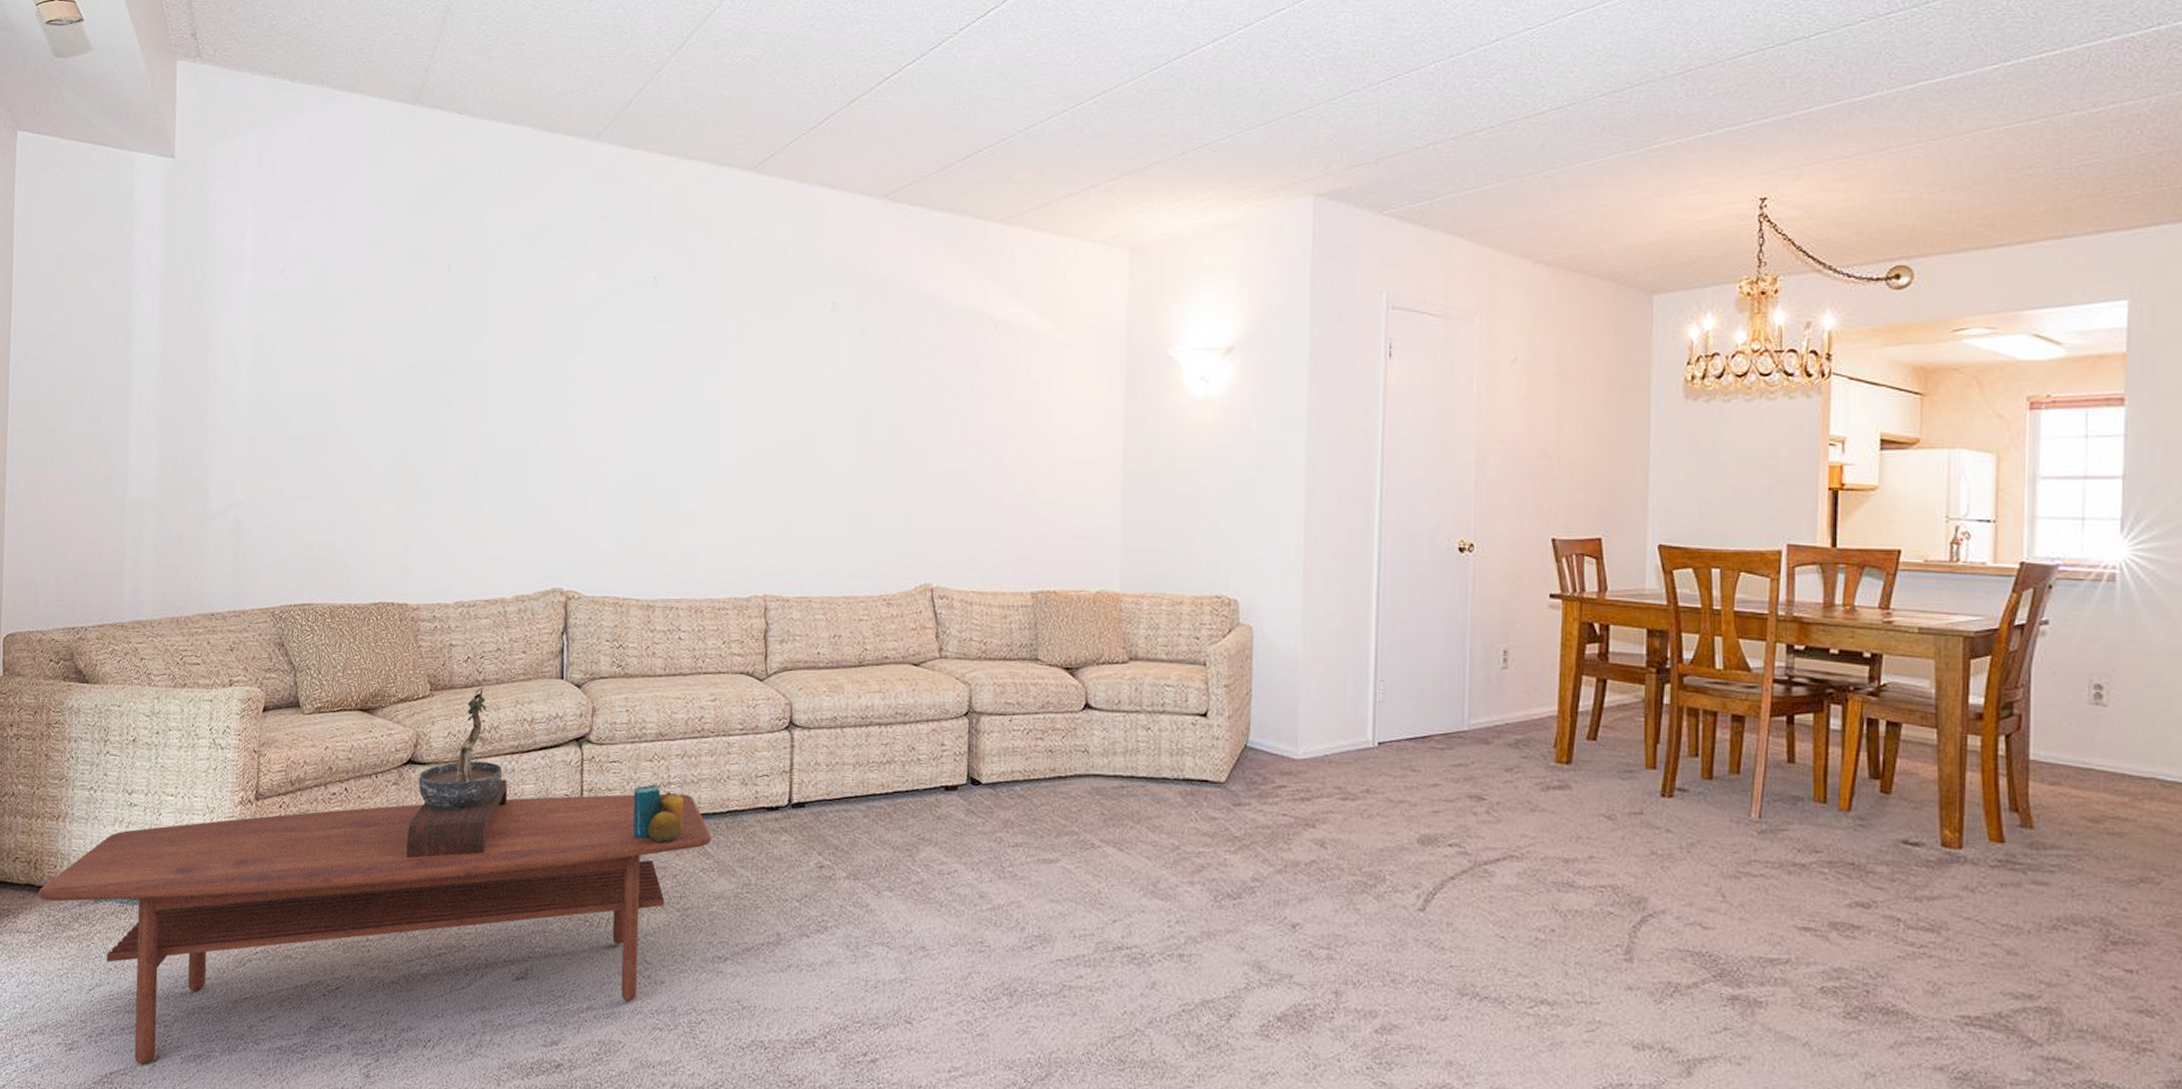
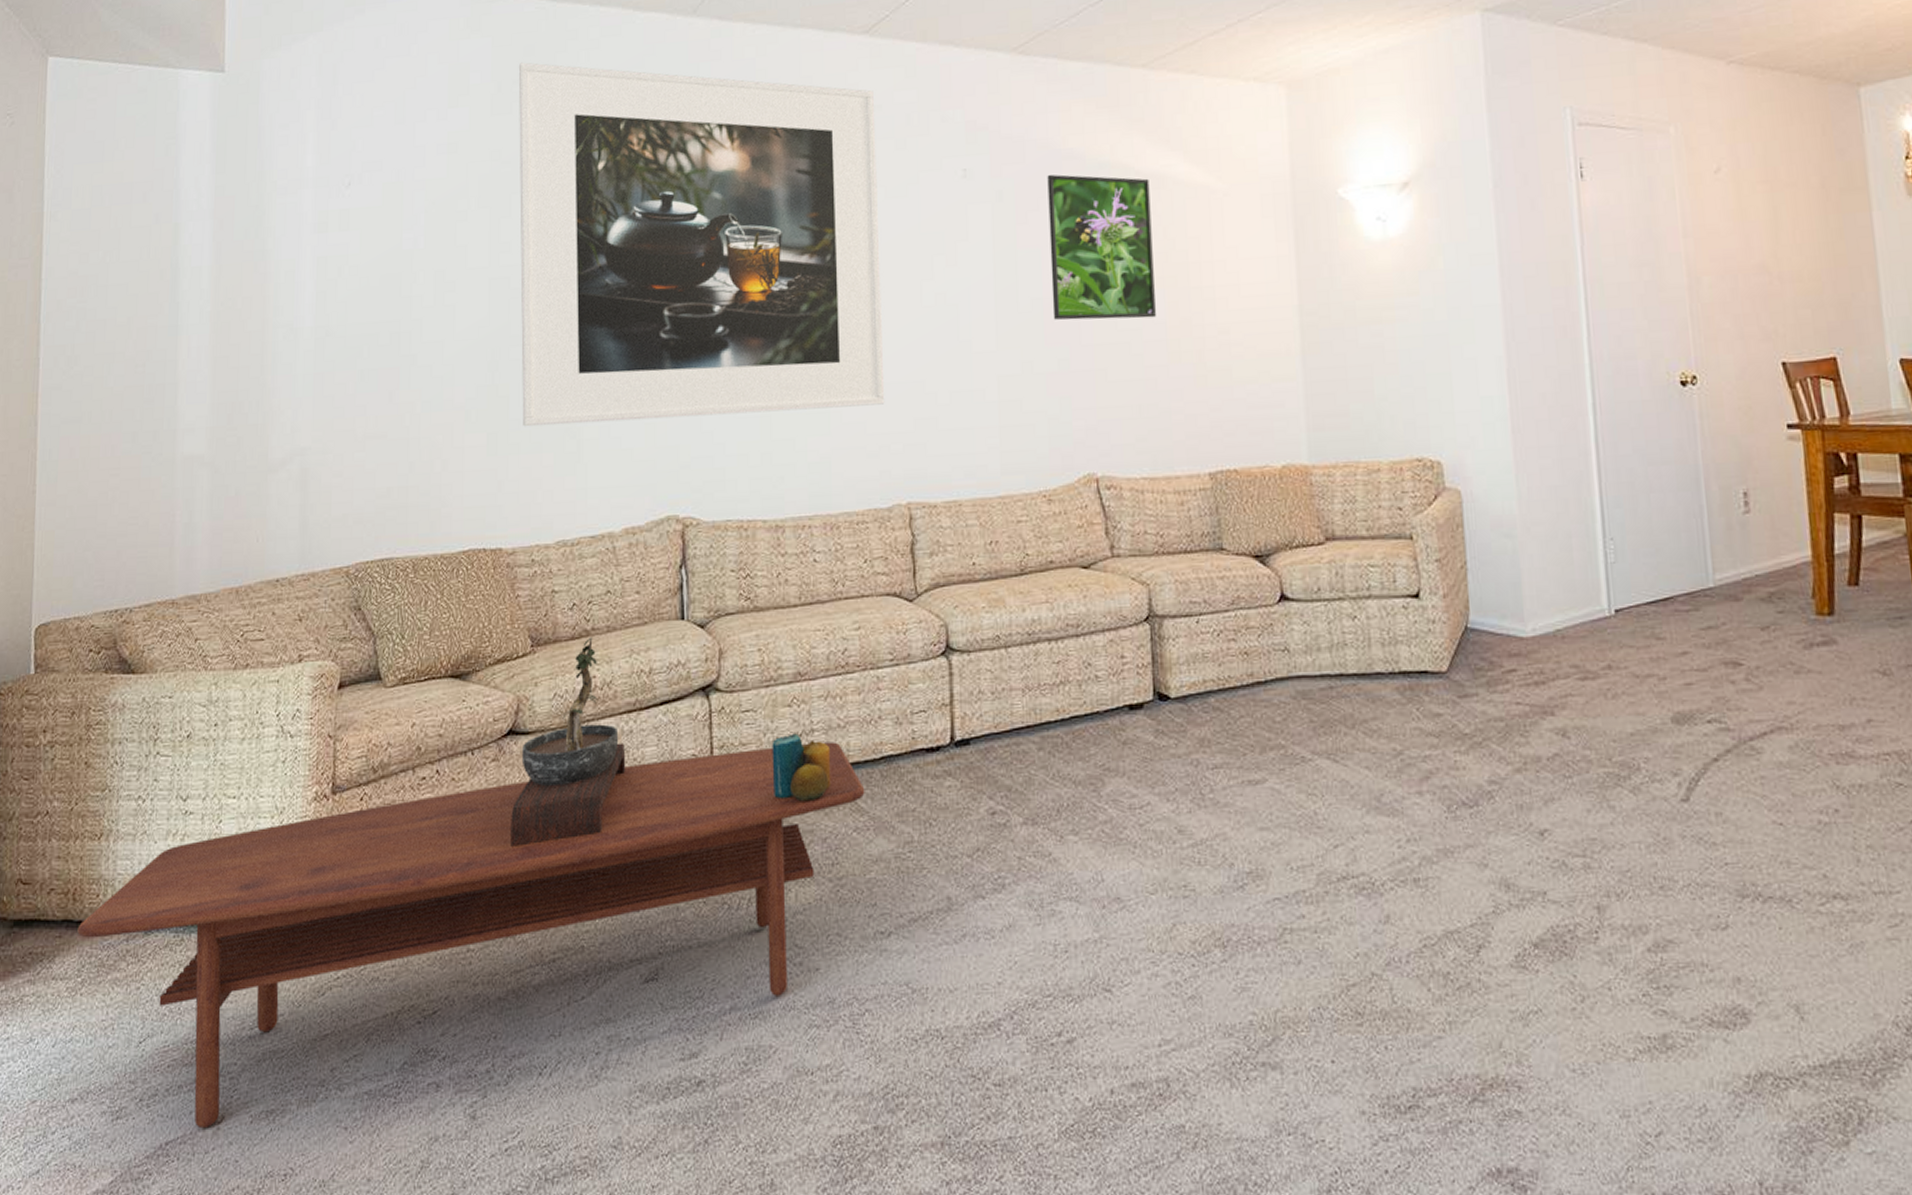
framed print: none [429,171,756,507] -> present [518,62,885,427]
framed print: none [903,314,999,451] -> present [1047,174,1156,321]

